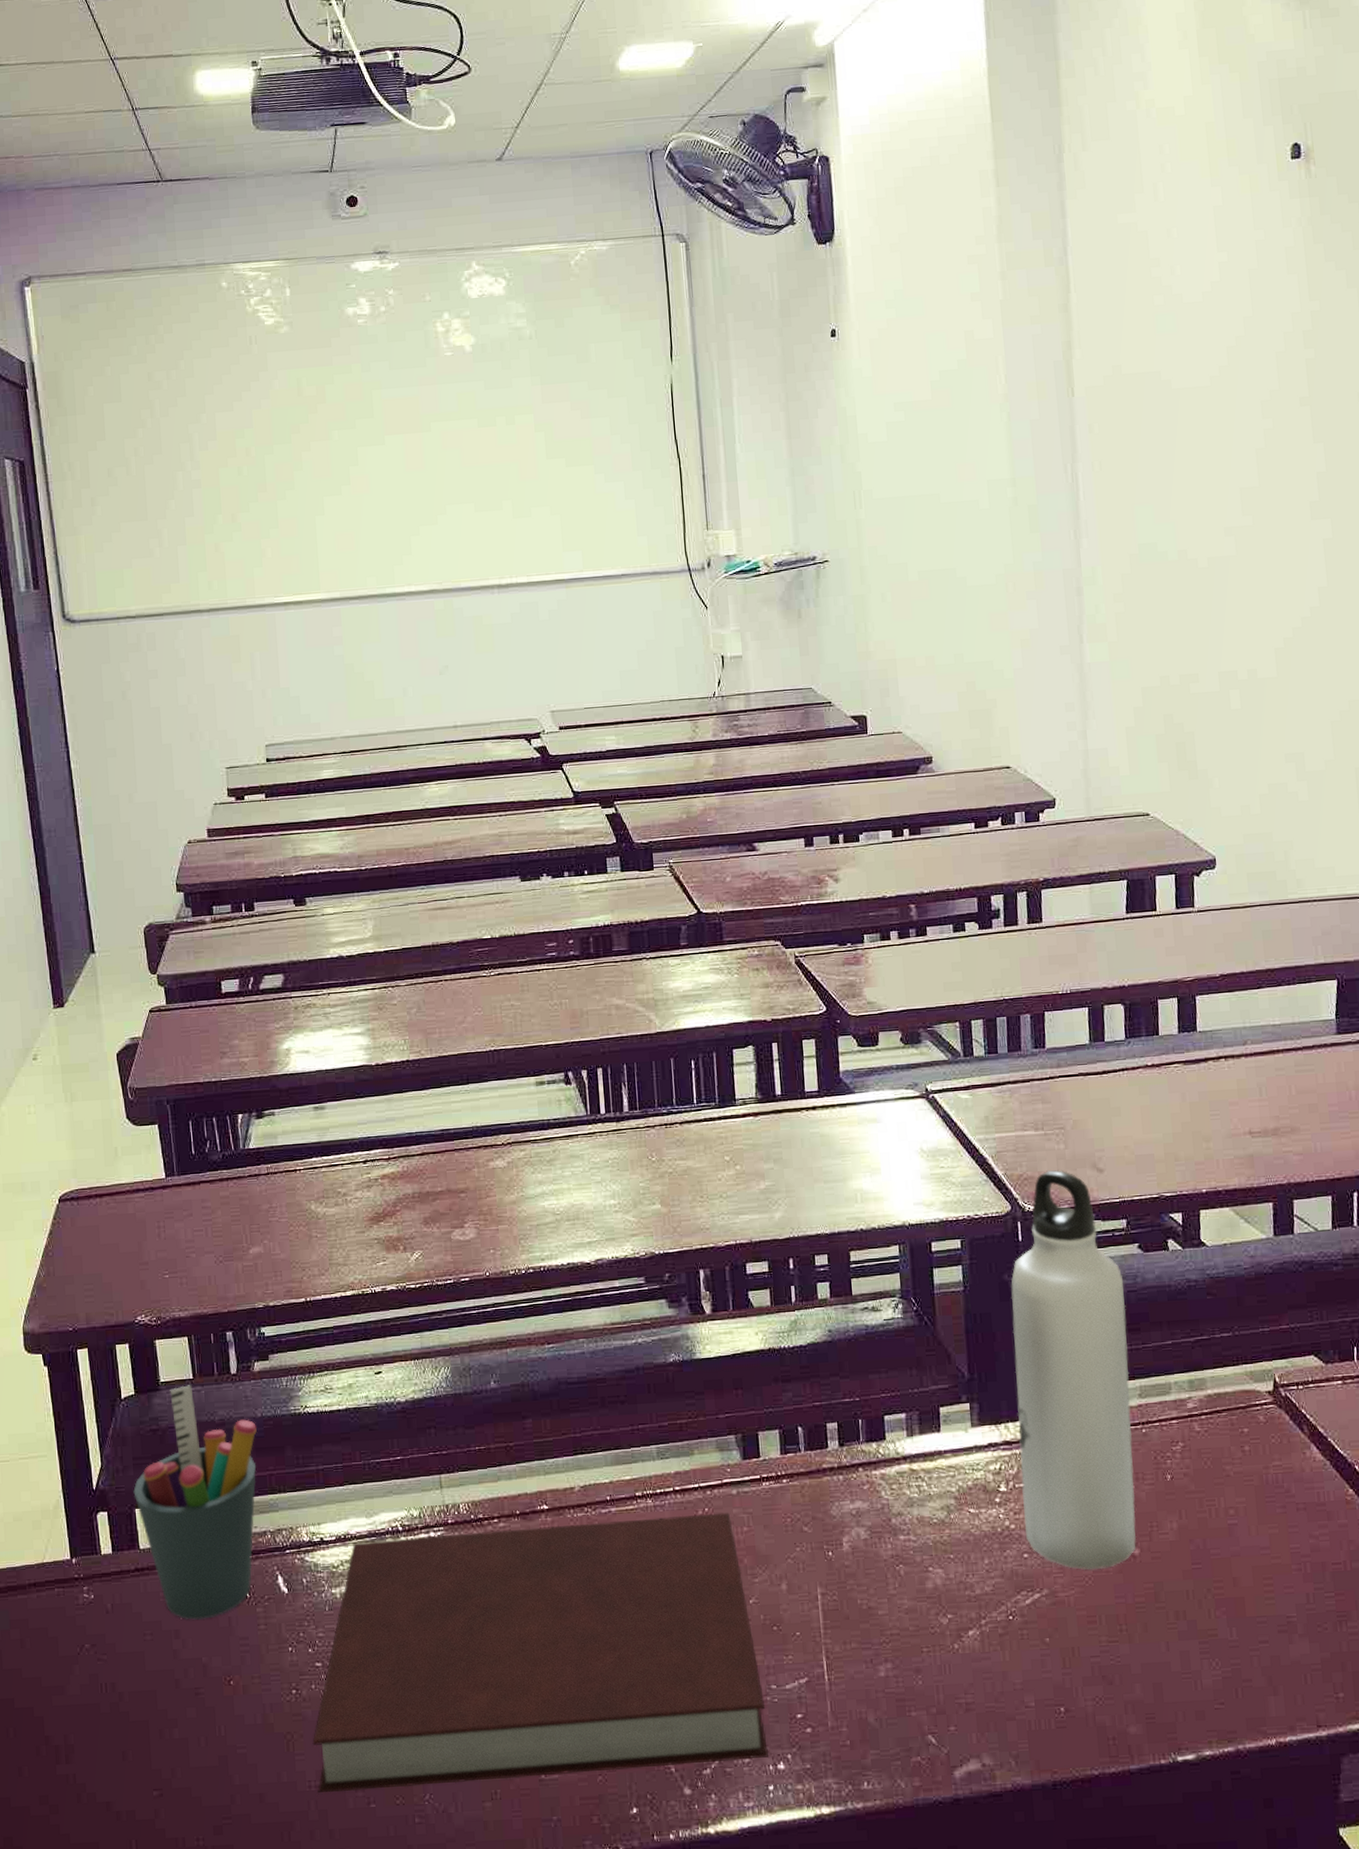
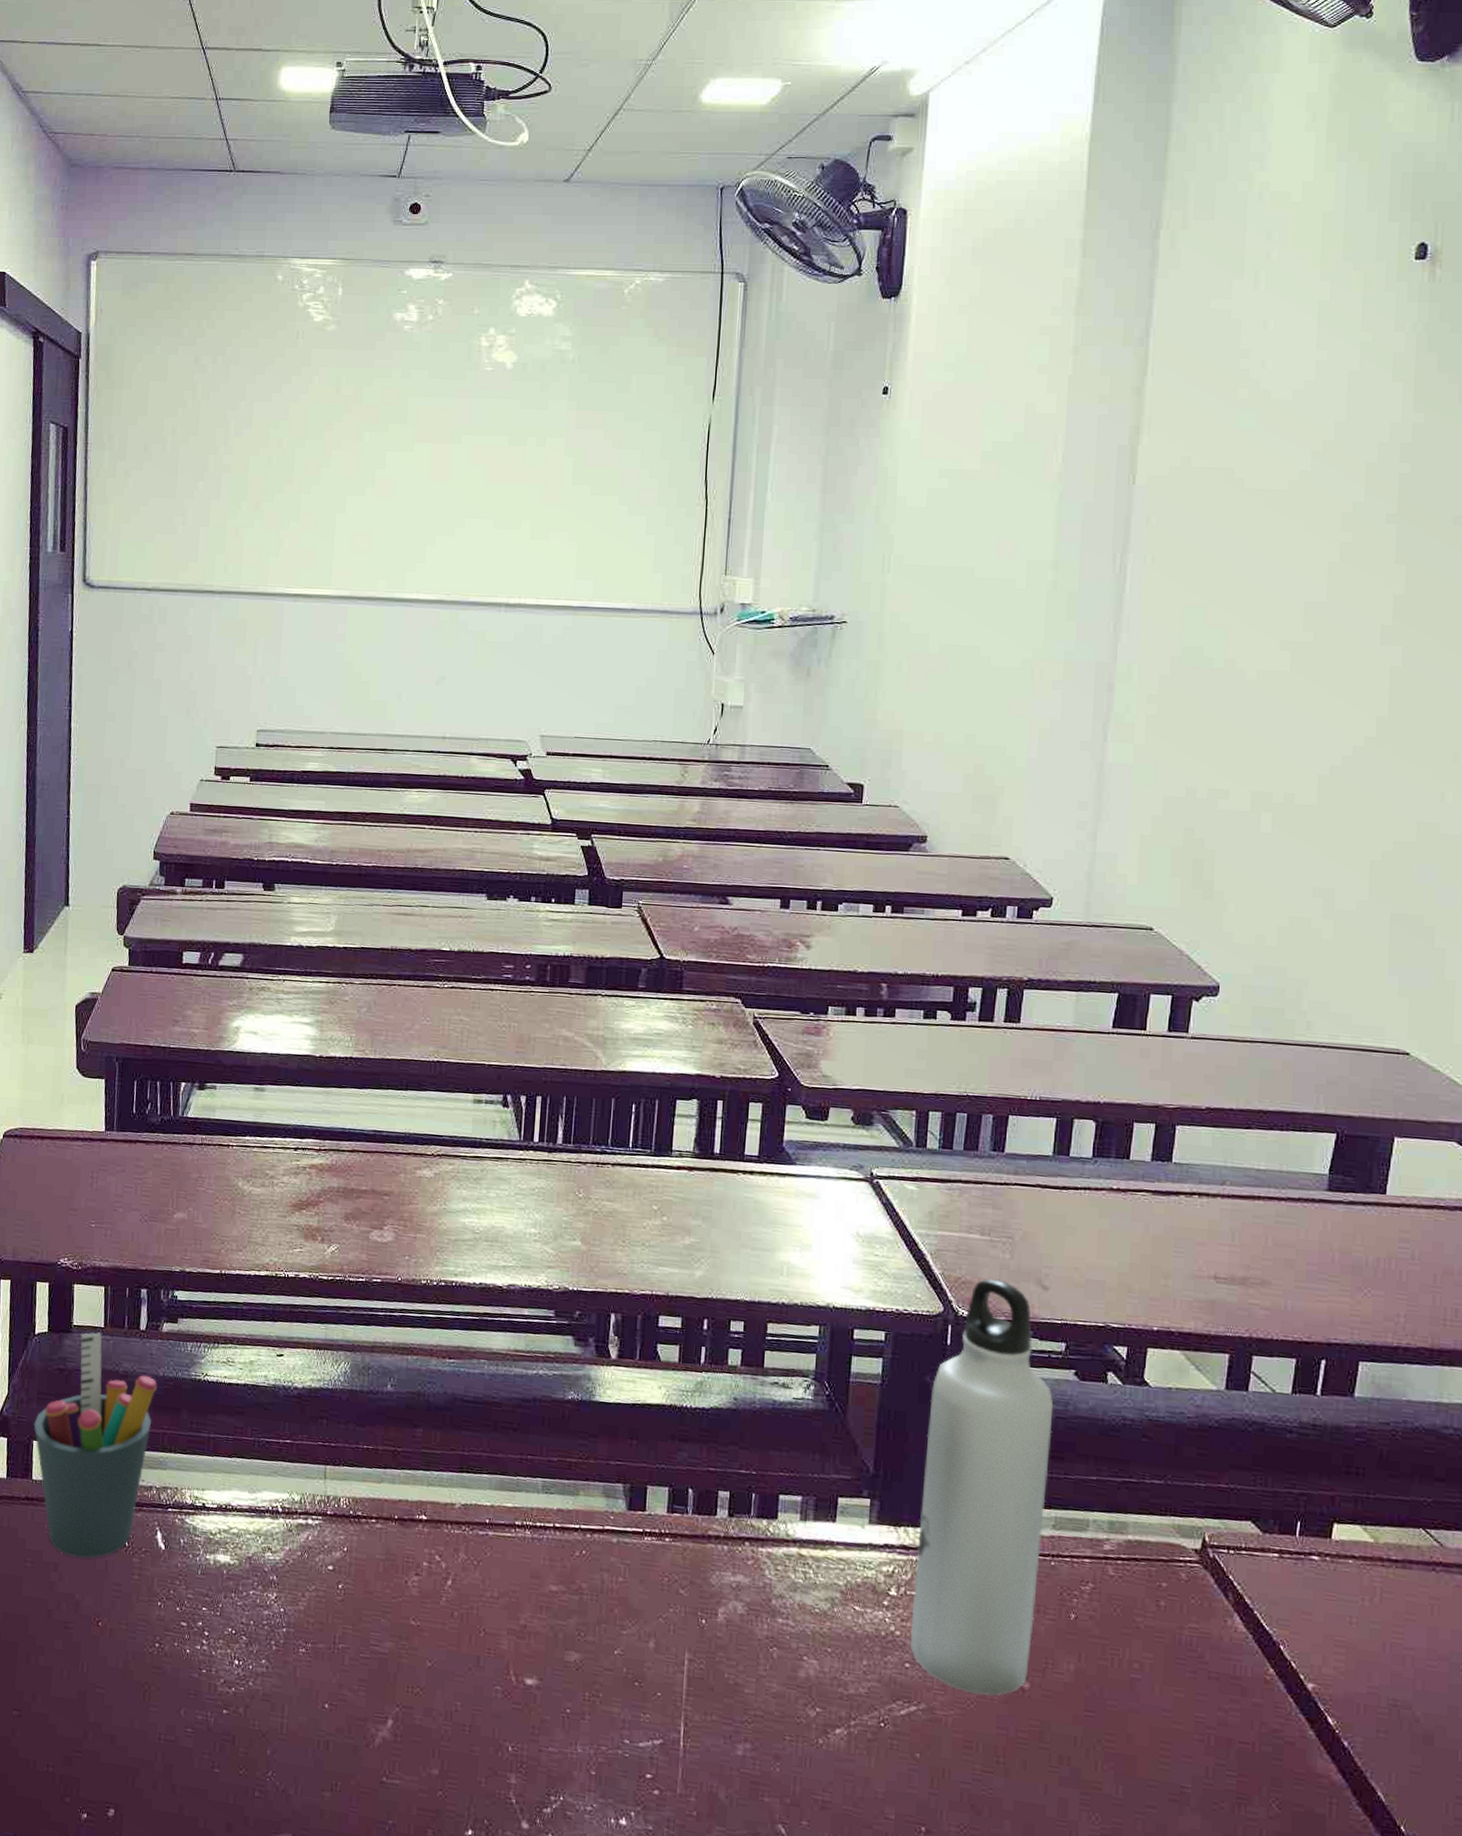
notebook: present [312,1512,769,1794] -> none [166,1514,615,1810]

